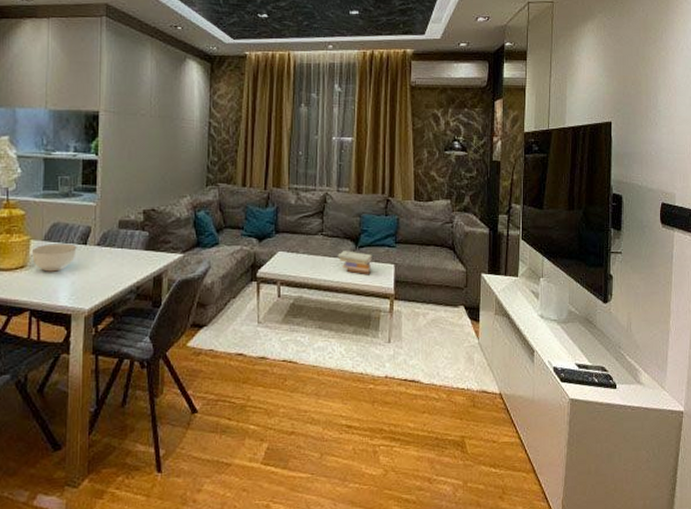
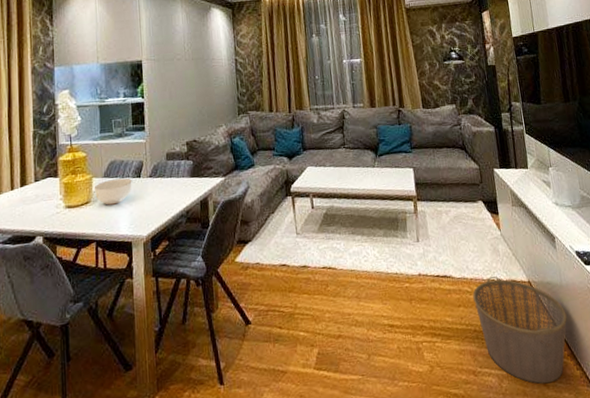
books: present [337,251,372,275] -> none [360,159,393,181]
basket: none [440,384,533,496] -> present [473,276,567,384]

